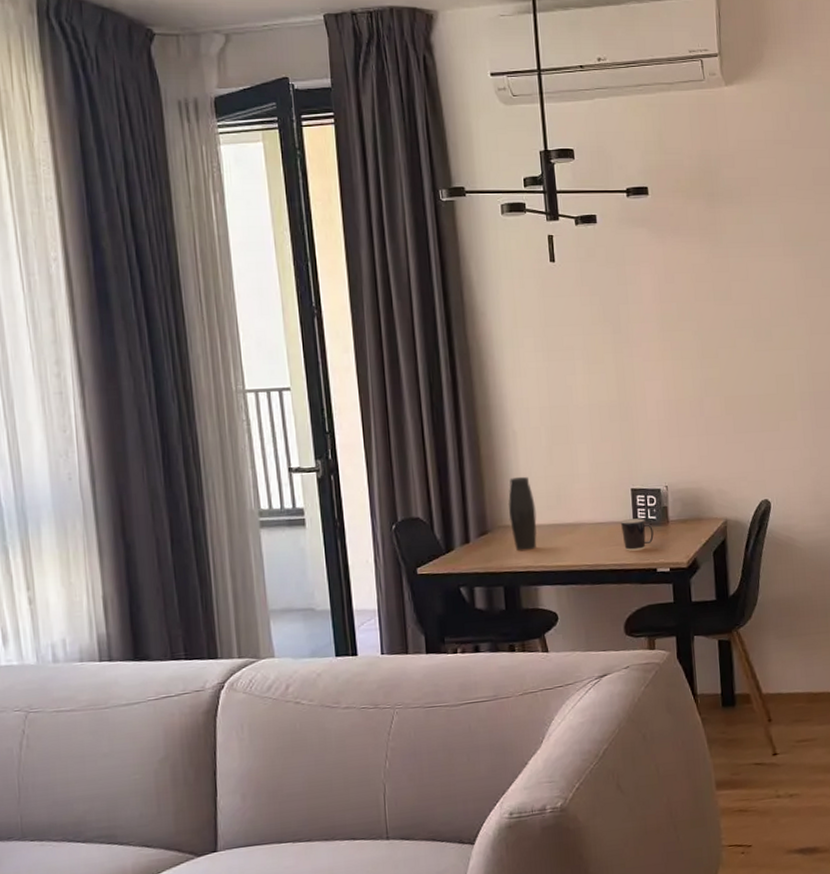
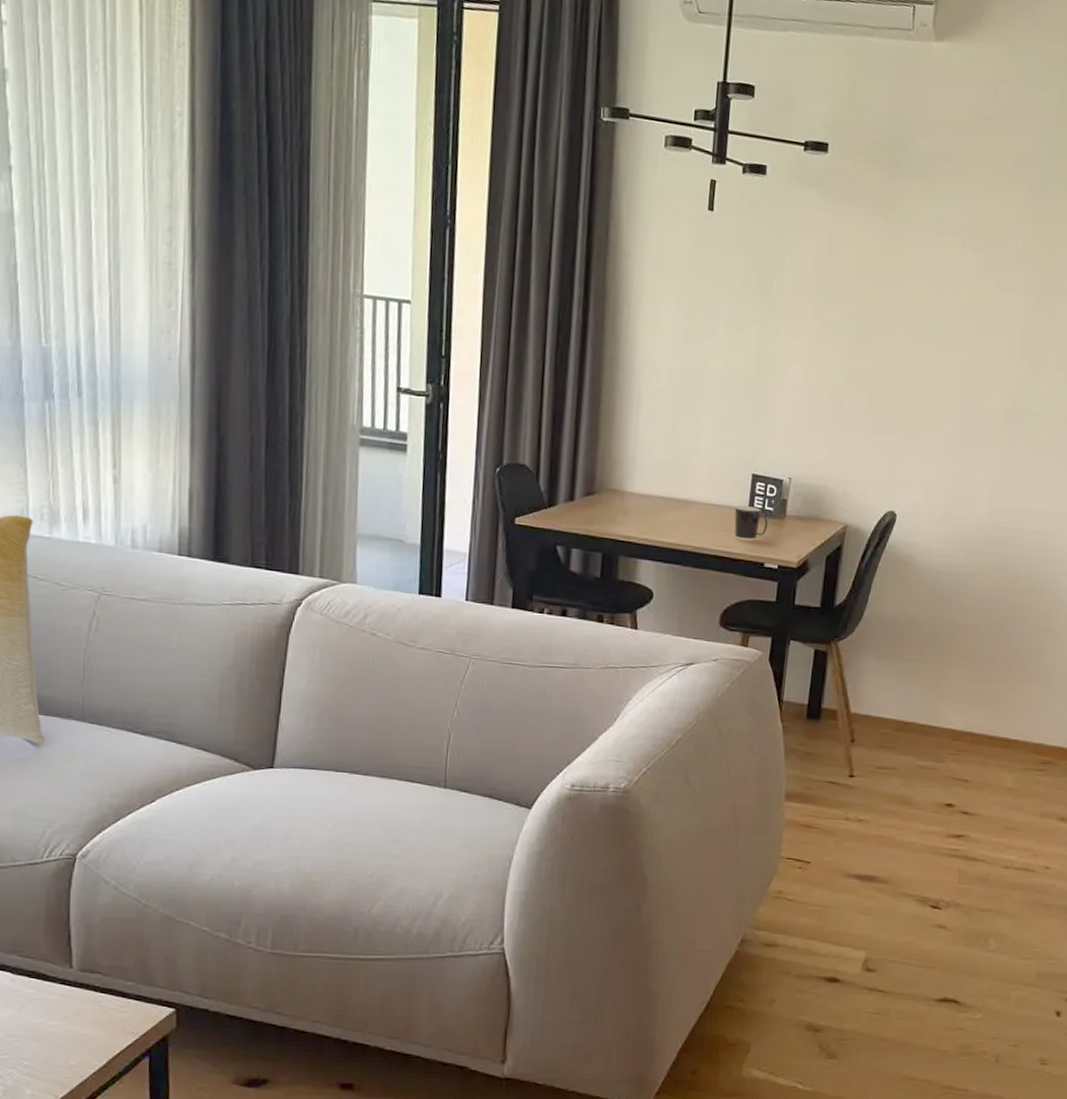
vase: present [507,476,538,552] -> none [619,439,649,521]

